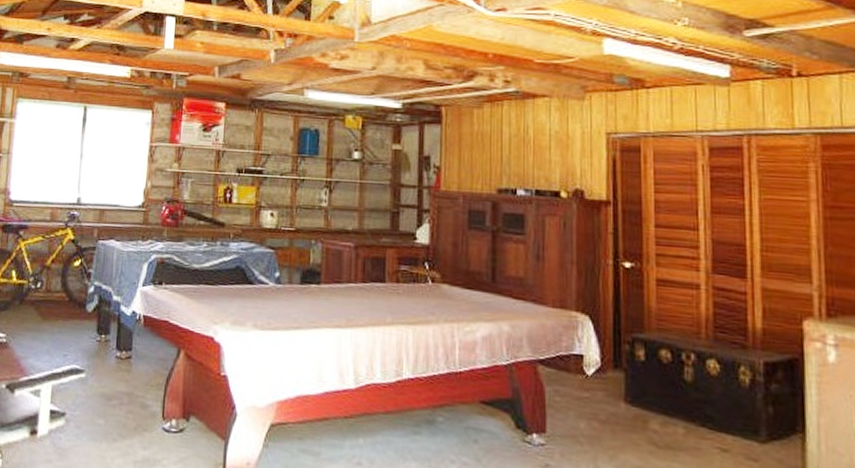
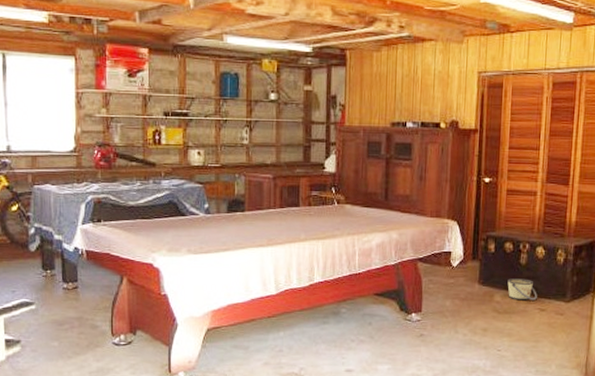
bucket: none [667,399,714,435] -> present [507,278,537,301]

